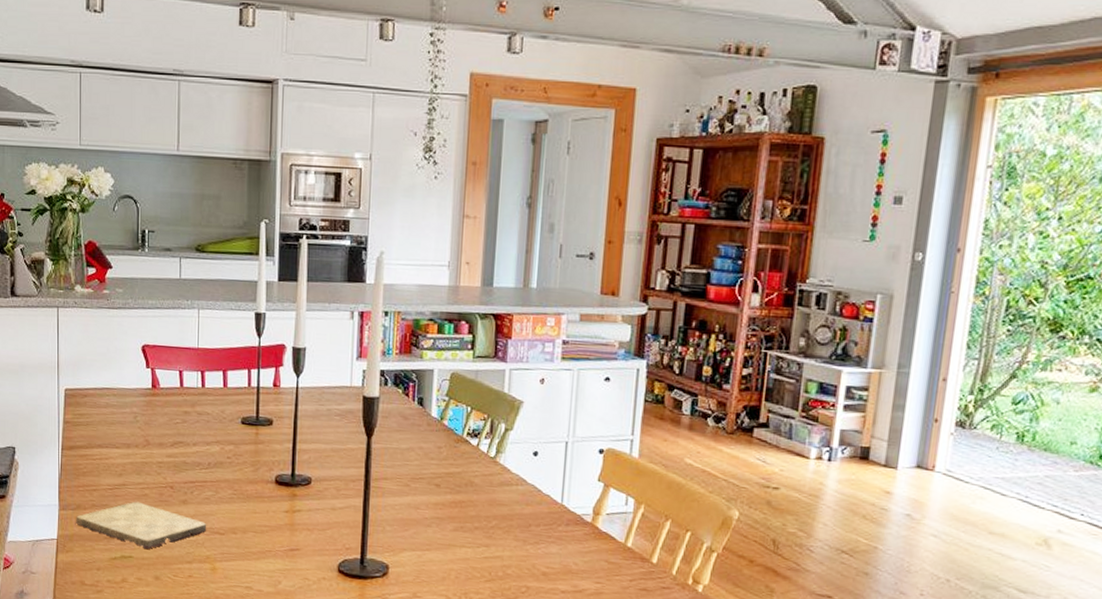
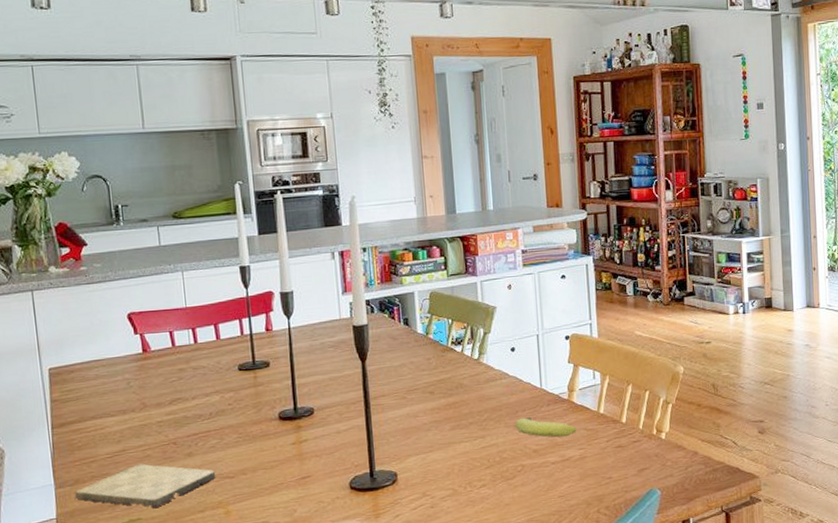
fruit: none [525,533,596,565] -> present [515,417,577,438]

